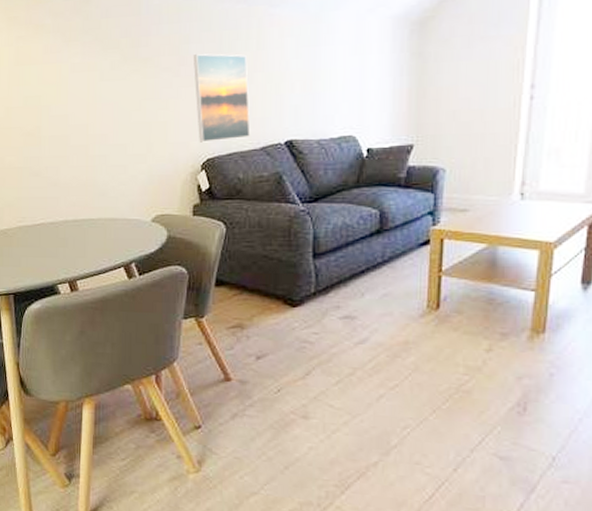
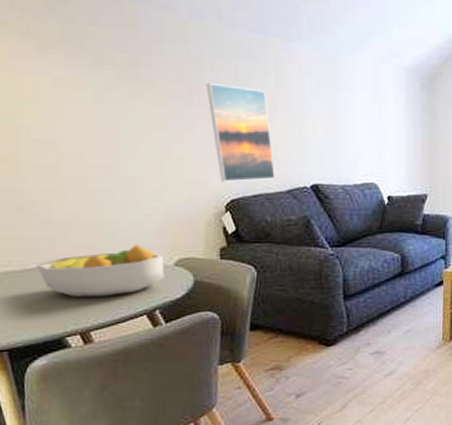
fruit bowl: none [42,201,143,250] -> present [36,243,165,297]

